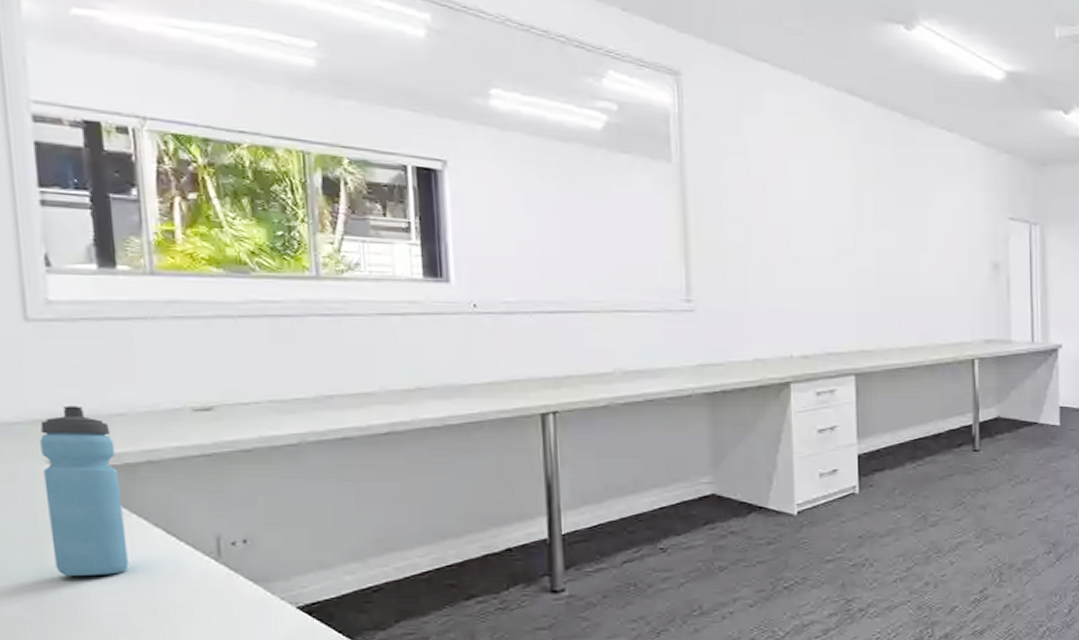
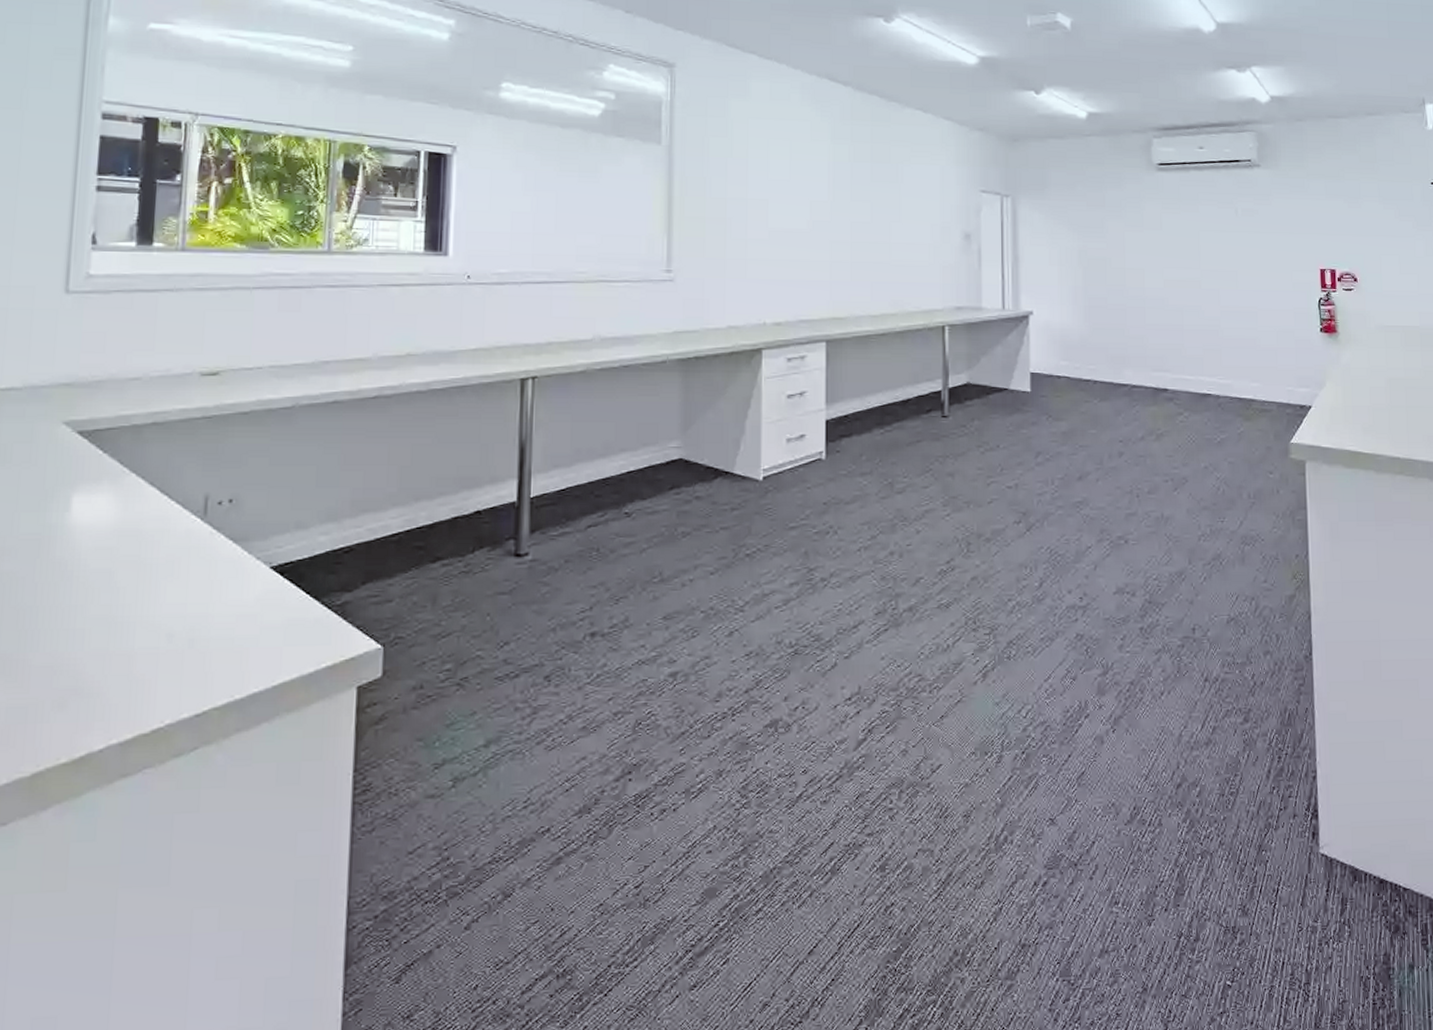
water bottle: present [40,406,129,576] -> none [55,370,126,532]

